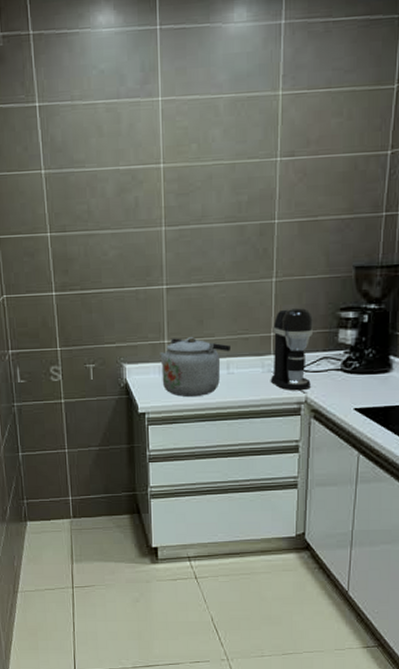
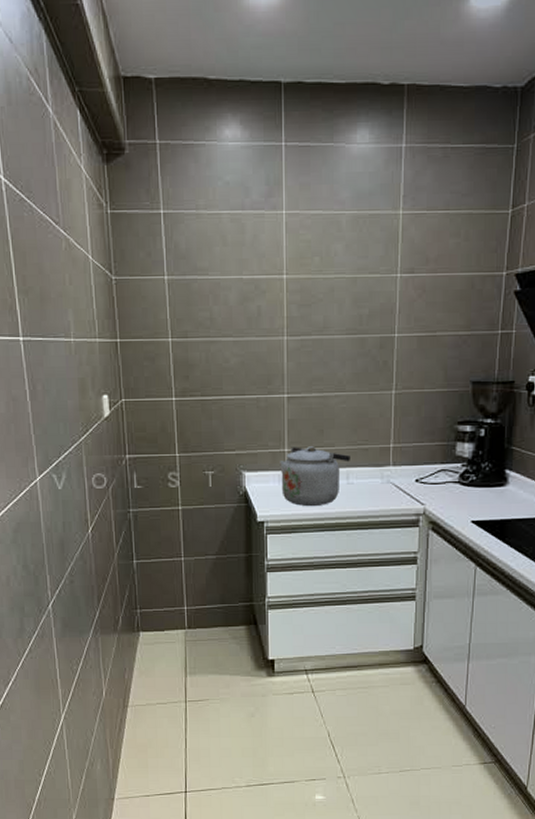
coffee maker: present [270,307,314,391] -> none [389,419,432,503]

